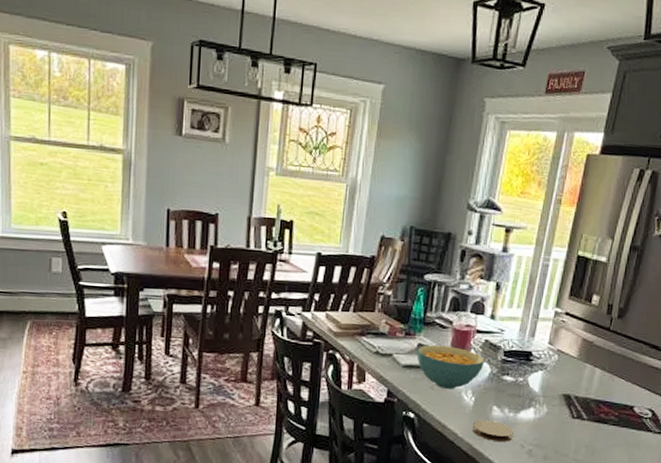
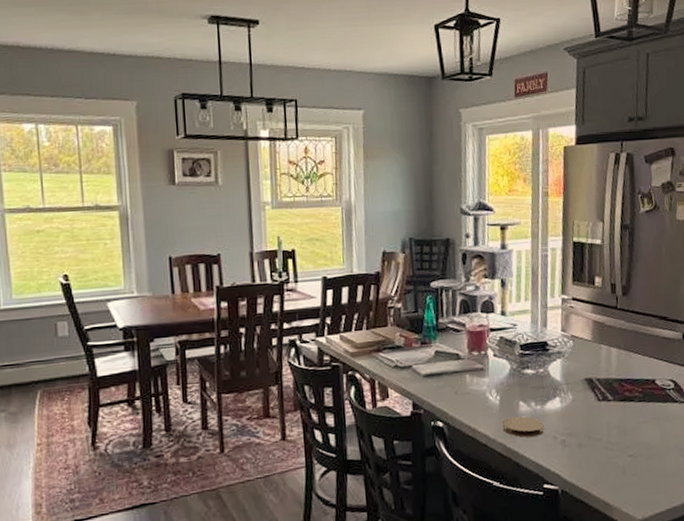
cereal bowl: present [416,345,485,389] -> none [435,348,503,392]

